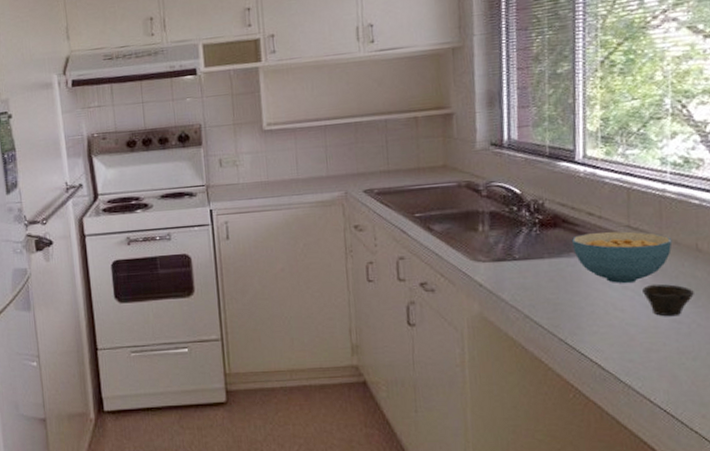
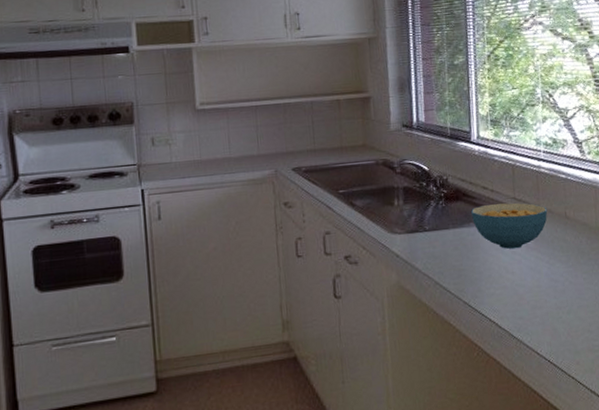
cup: present [642,284,694,317] -> none [527,248,566,277]

